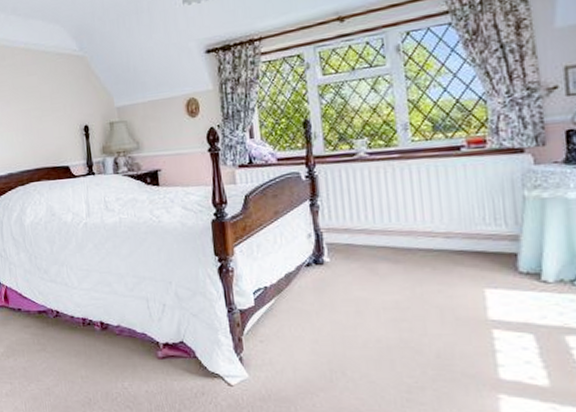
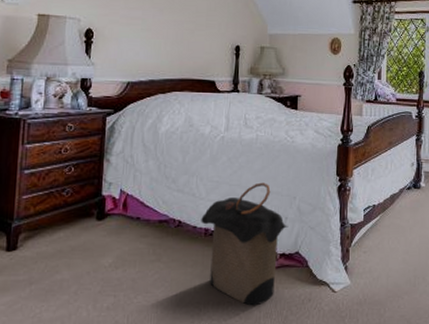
laundry hamper: none [77,268,168,398] -> present [201,182,289,306]

